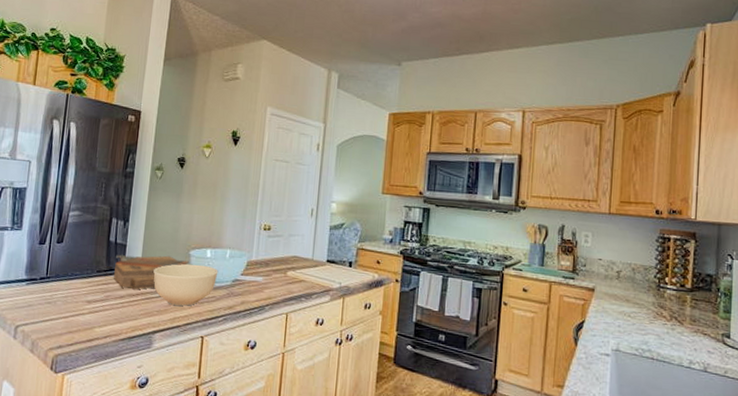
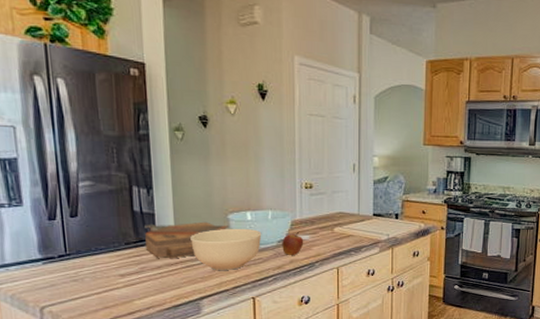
fruit: none [235,273,257,296] -> present [282,232,304,255]

